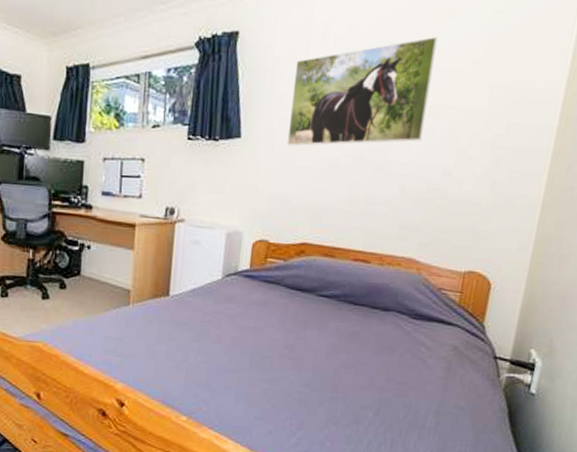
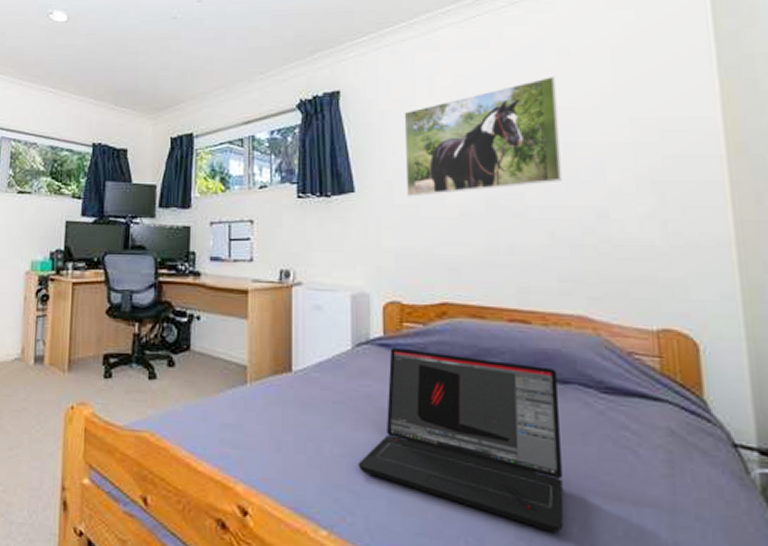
laptop: none [216,279,382,417] -> present [358,348,564,534]

